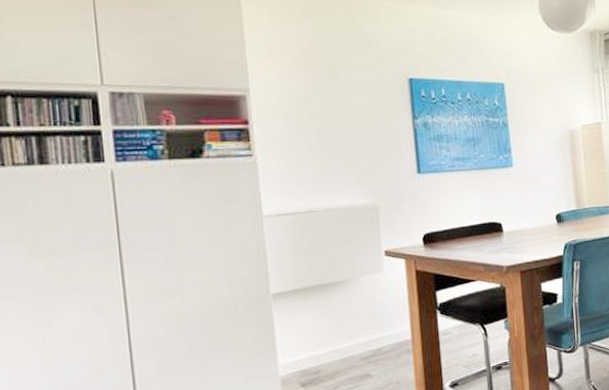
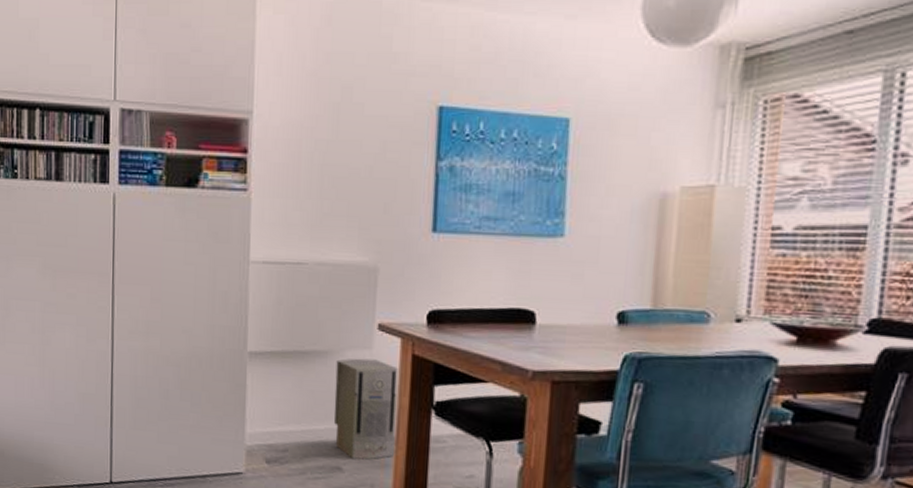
air purifier: none [353,279,412,365] -> present [334,358,399,460]

